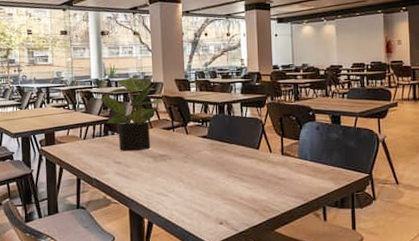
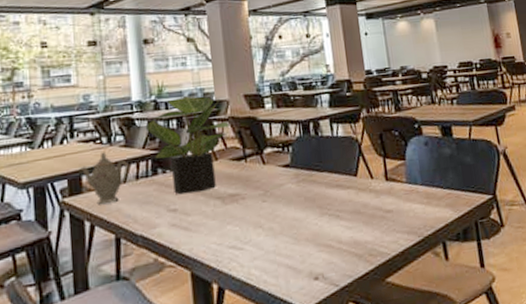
teapot: none [54,115,88,153] -> present [80,152,129,204]

